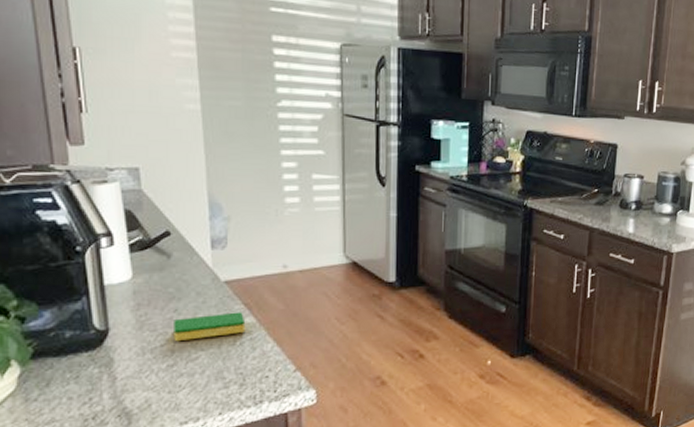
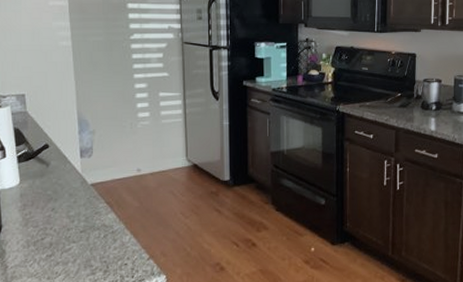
dish sponge: present [174,312,246,342] -> none [52,209,108,236]

